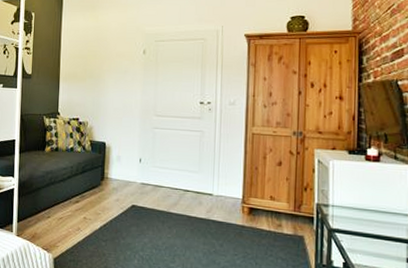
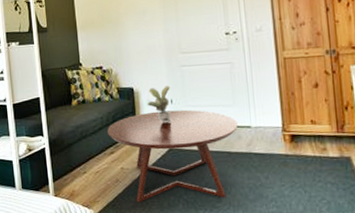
coffee table: none [76,168,201,259] -> present [107,109,239,203]
potted plant: none [117,145,141,182] -> present [147,86,172,124]

